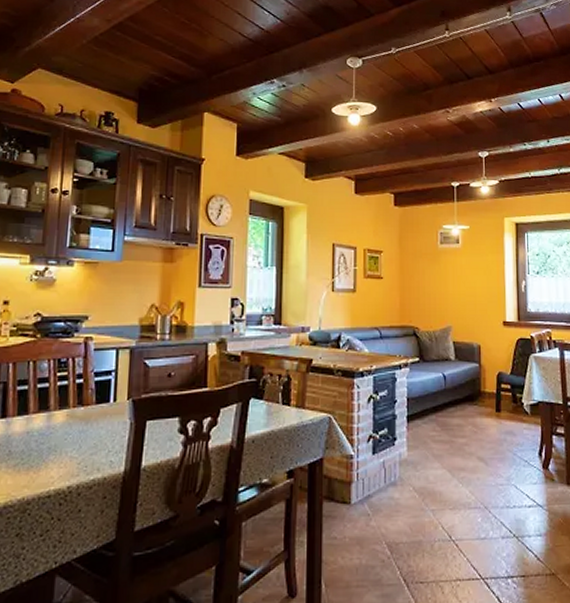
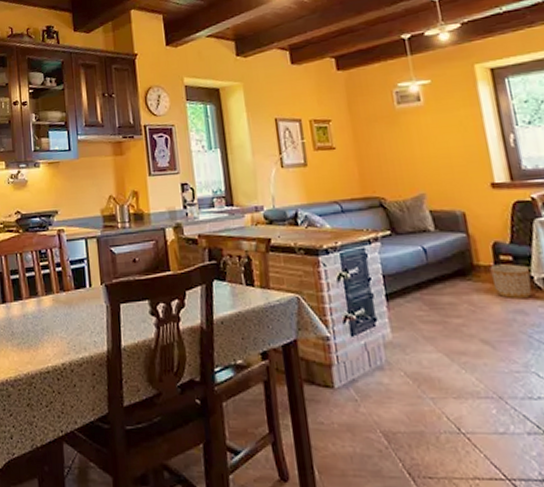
planter: none [493,392,521,423] -> present [489,264,532,300]

